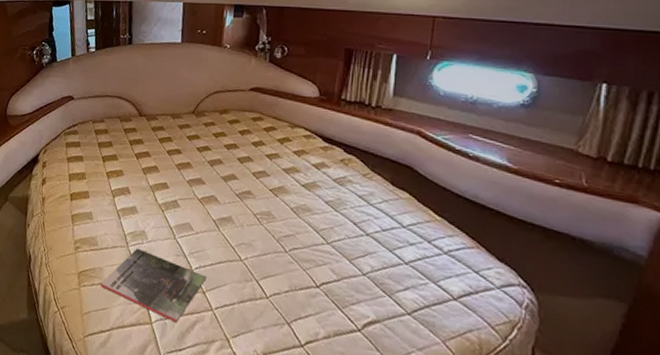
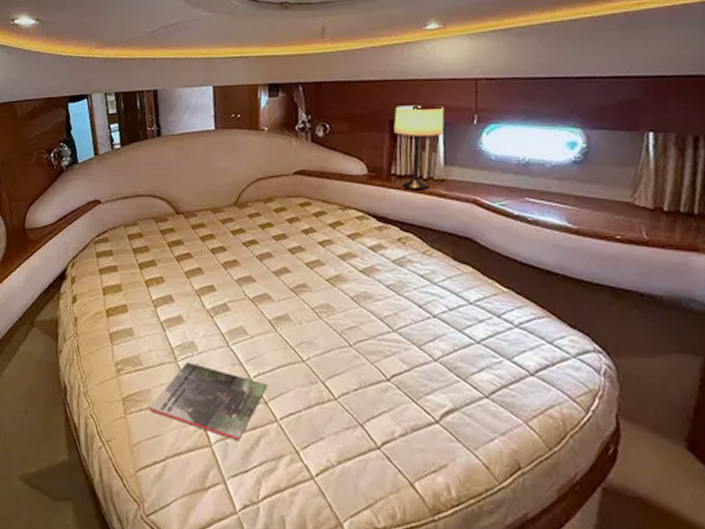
table lamp: none [348,36,400,118] -> present [394,105,445,191]

